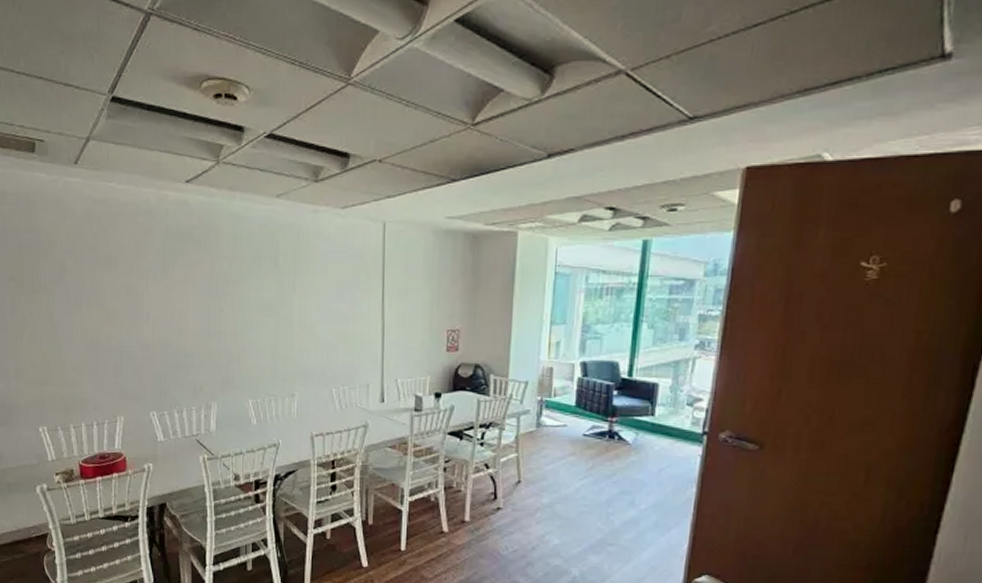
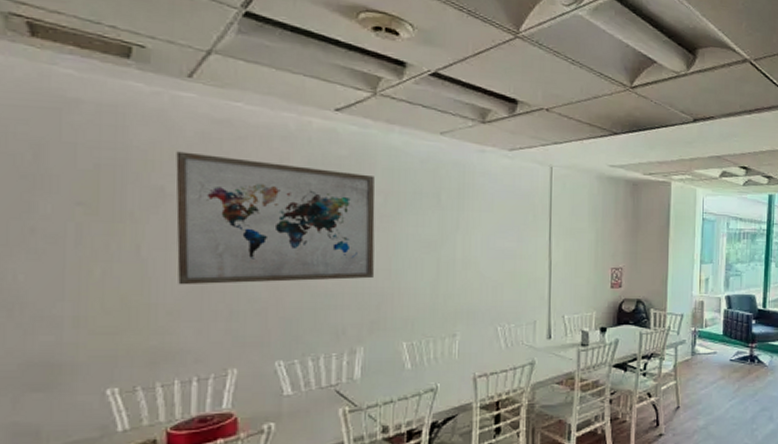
wall art: none [71,230,223,345] -> present [176,151,375,285]

